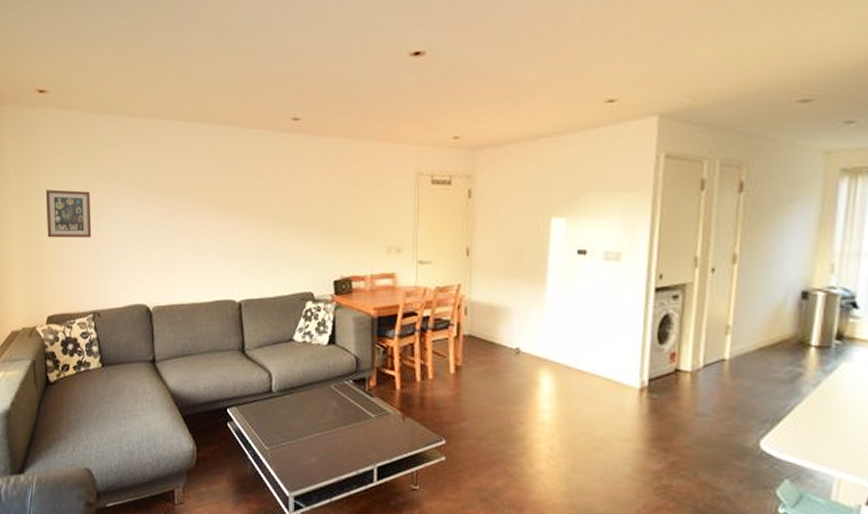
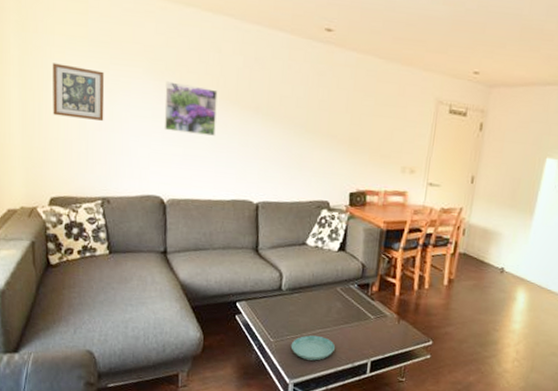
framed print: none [145,191,194,239] -> present [164,81,218,136]
saucer: none [287,440,335,469] -> present [290,335,335,361]

